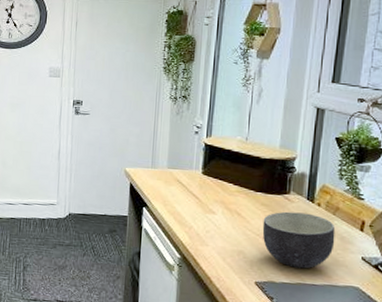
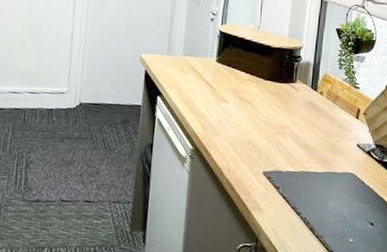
bowl: present [262,211,336,269] -> none [271,100,335,157]

